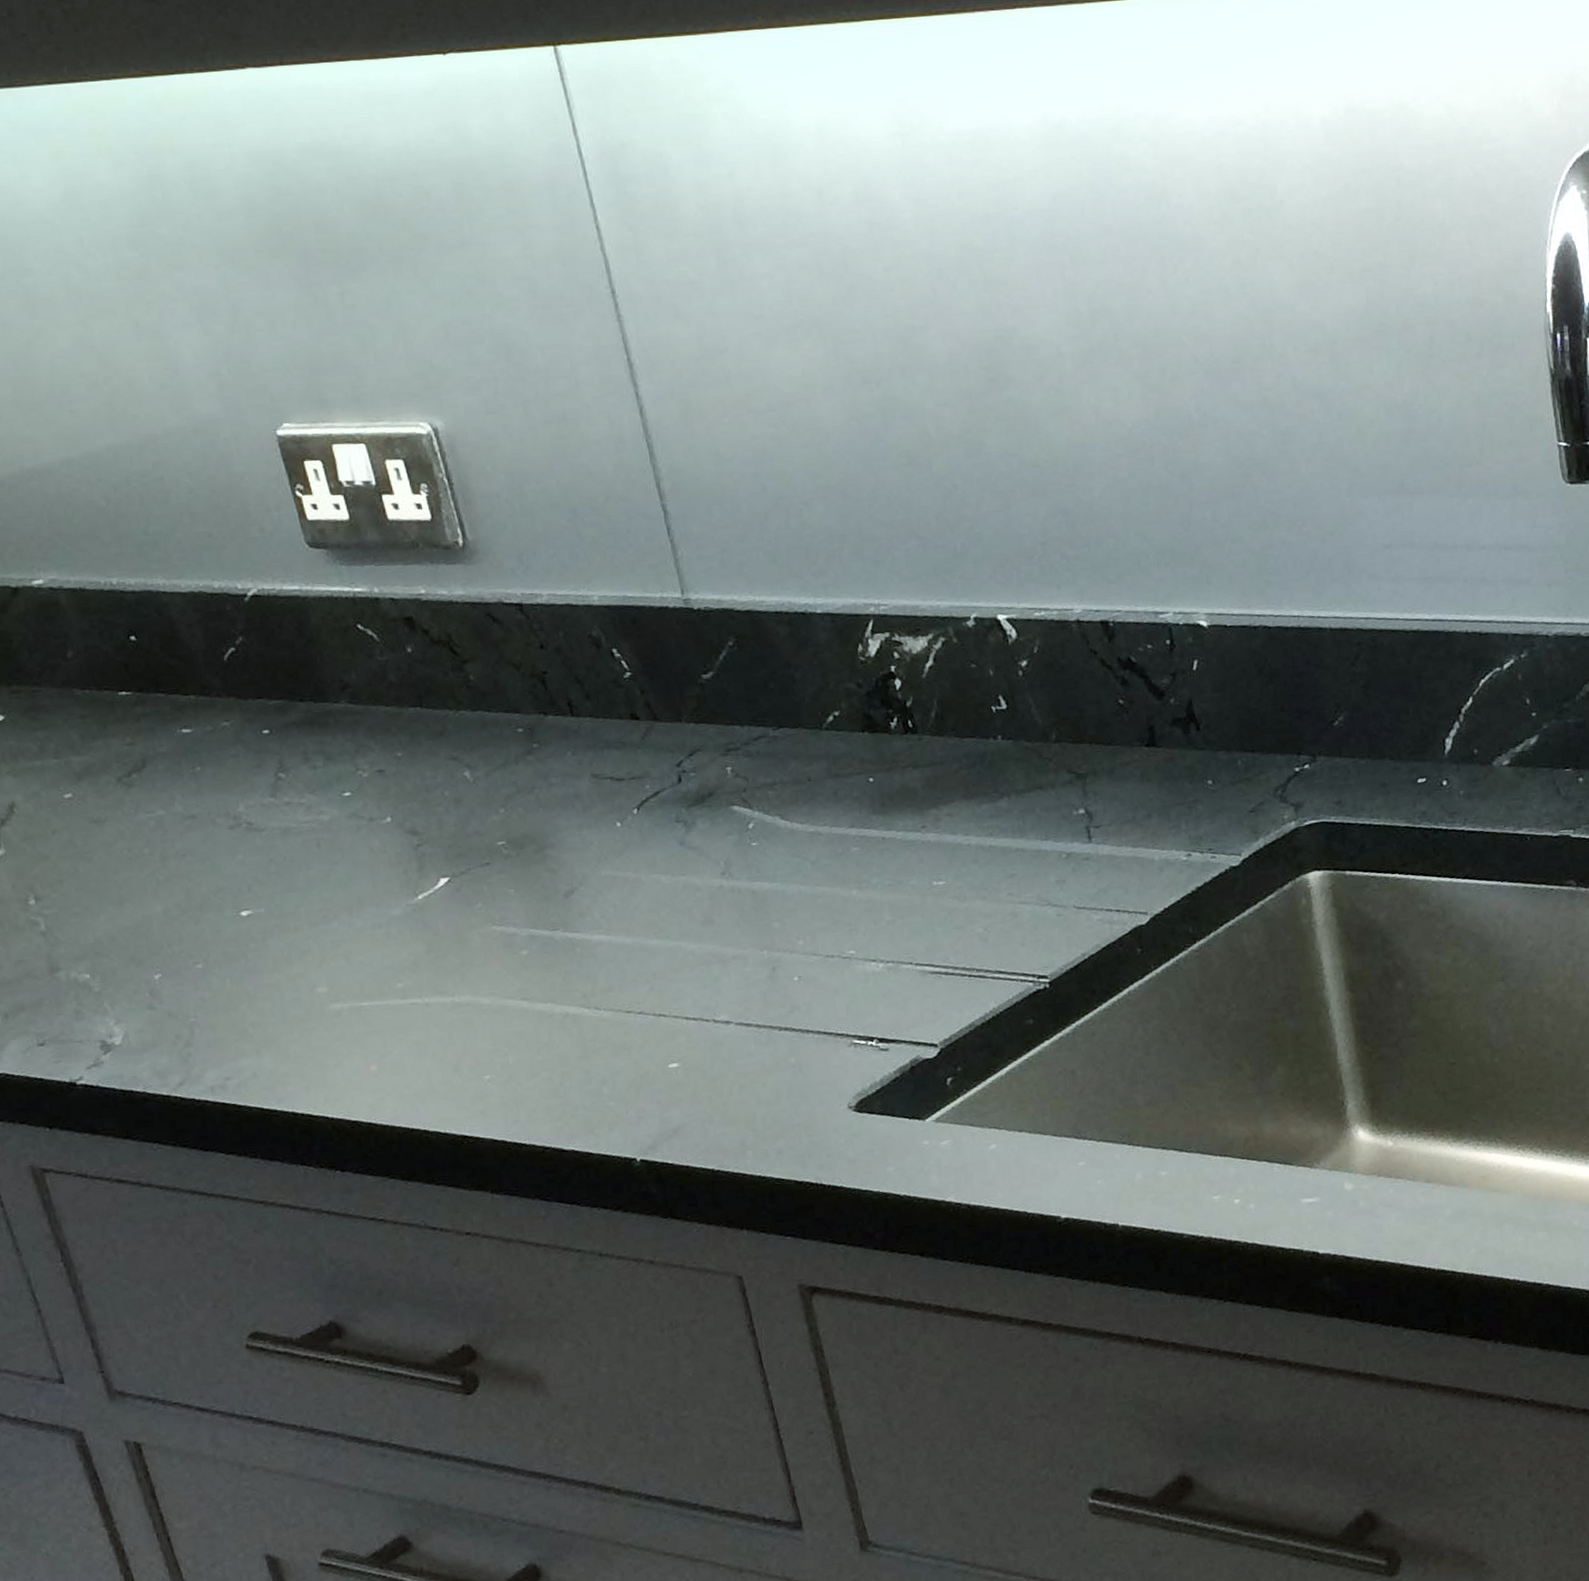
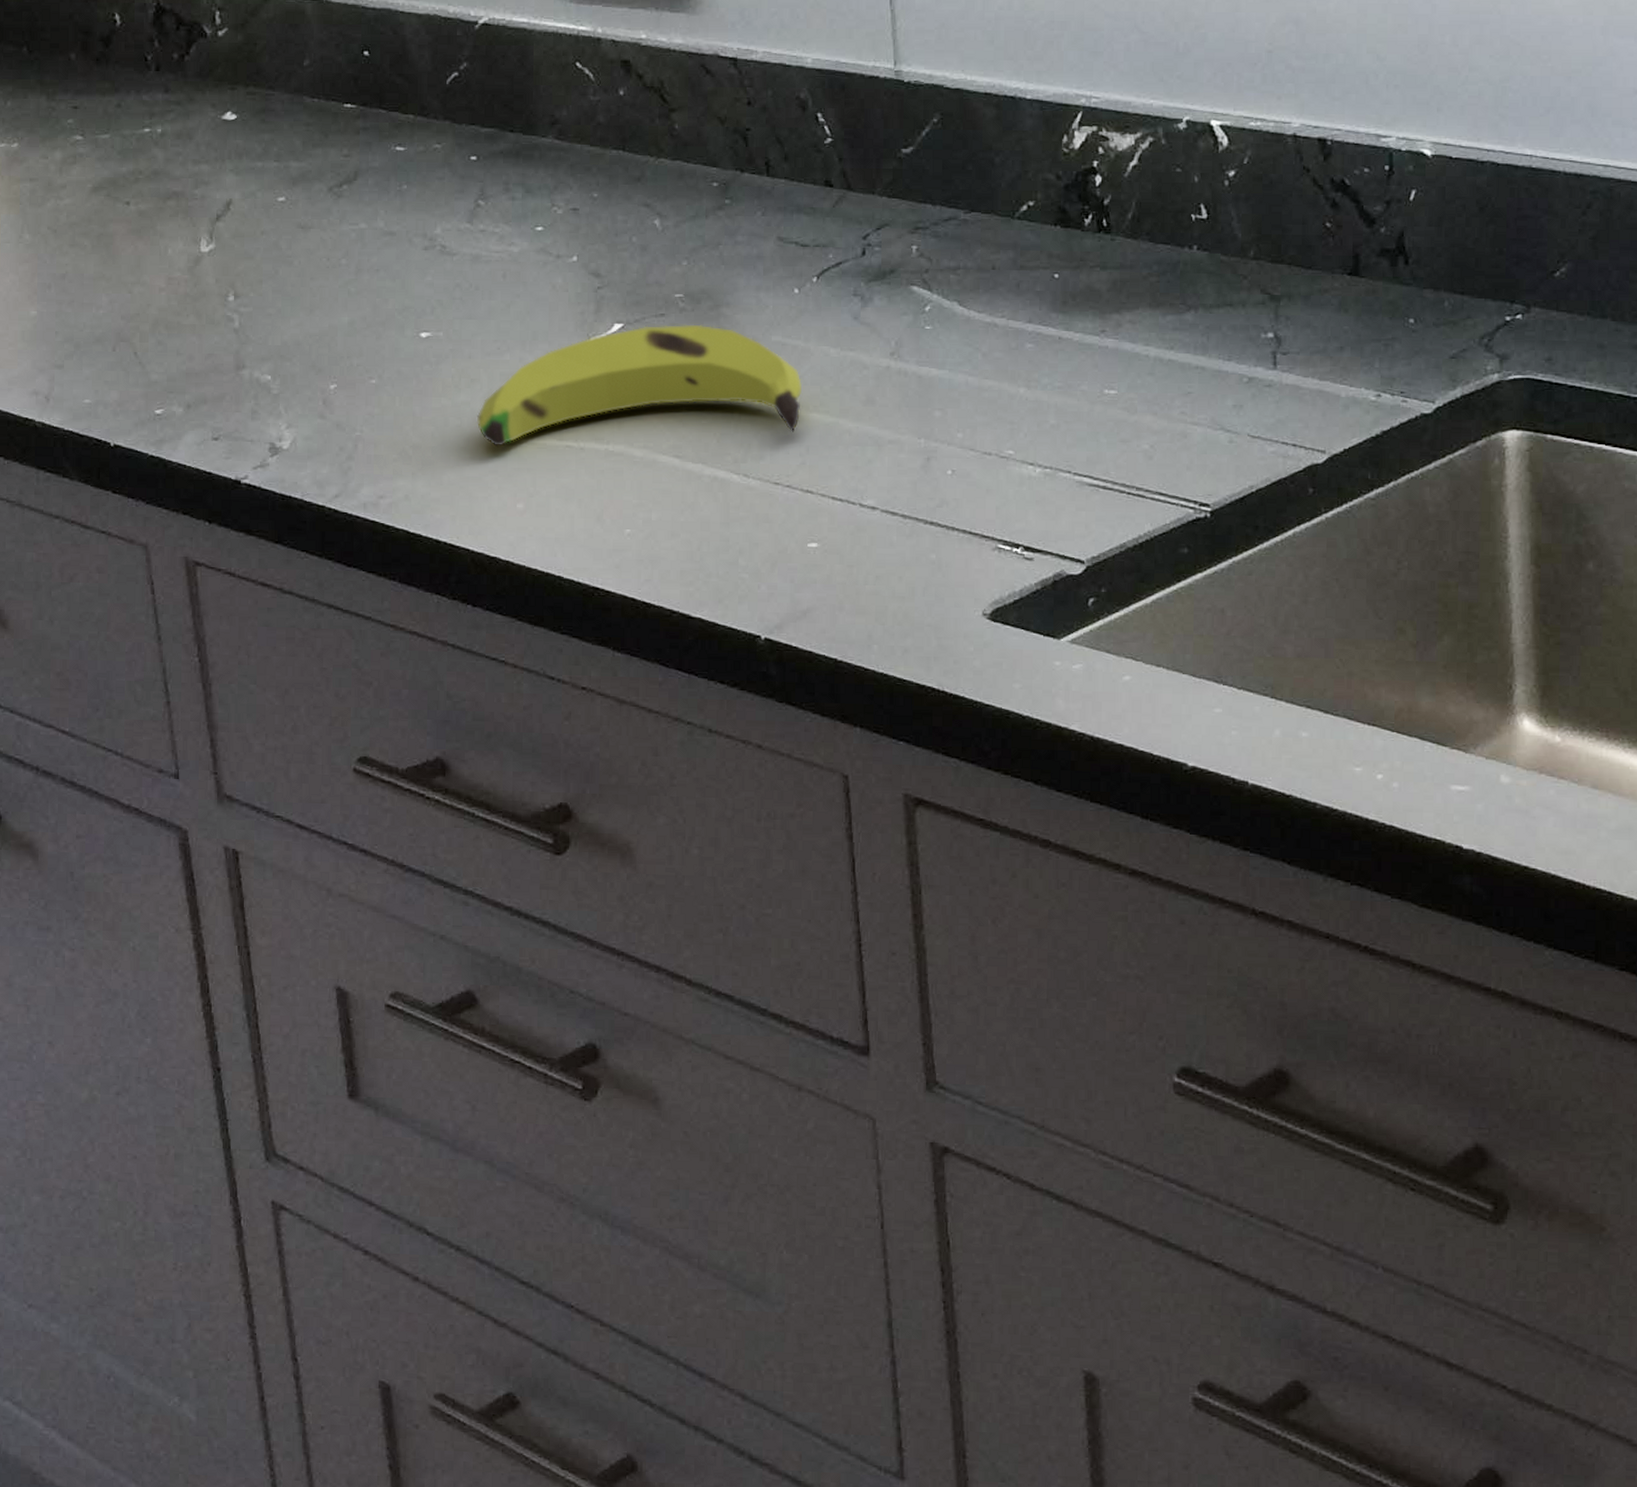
banana: none [313,868,642,1014] -> present [476,324,803,446]

